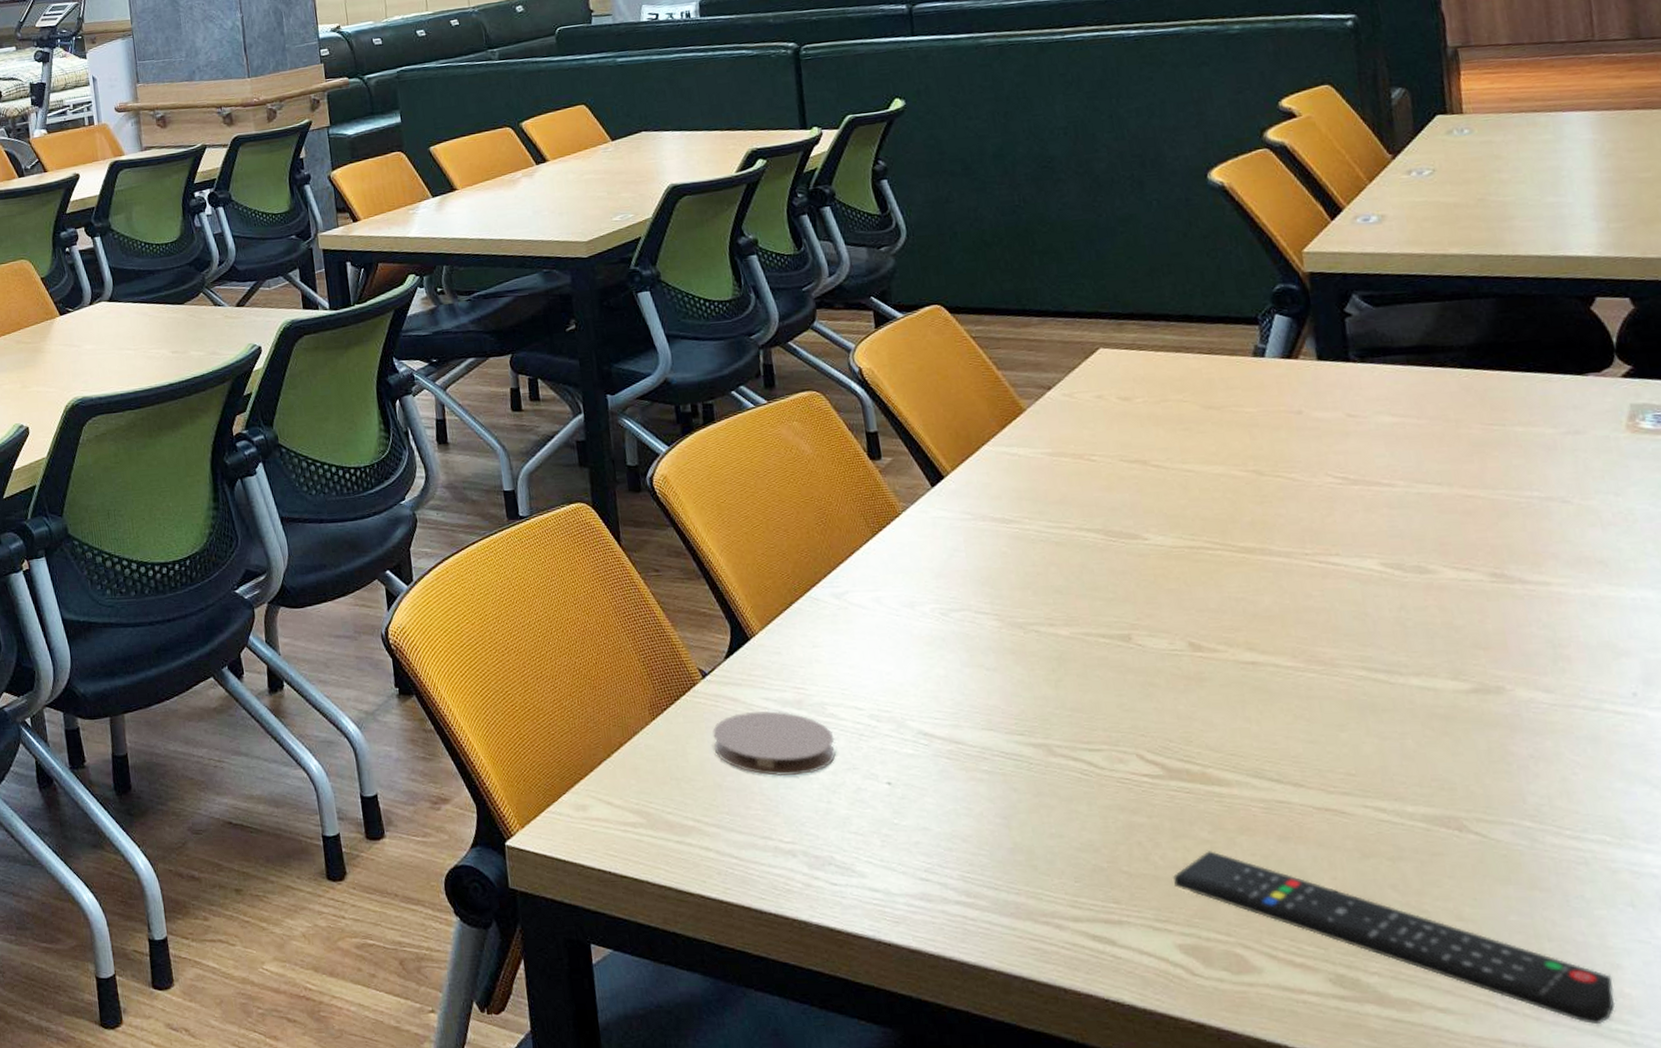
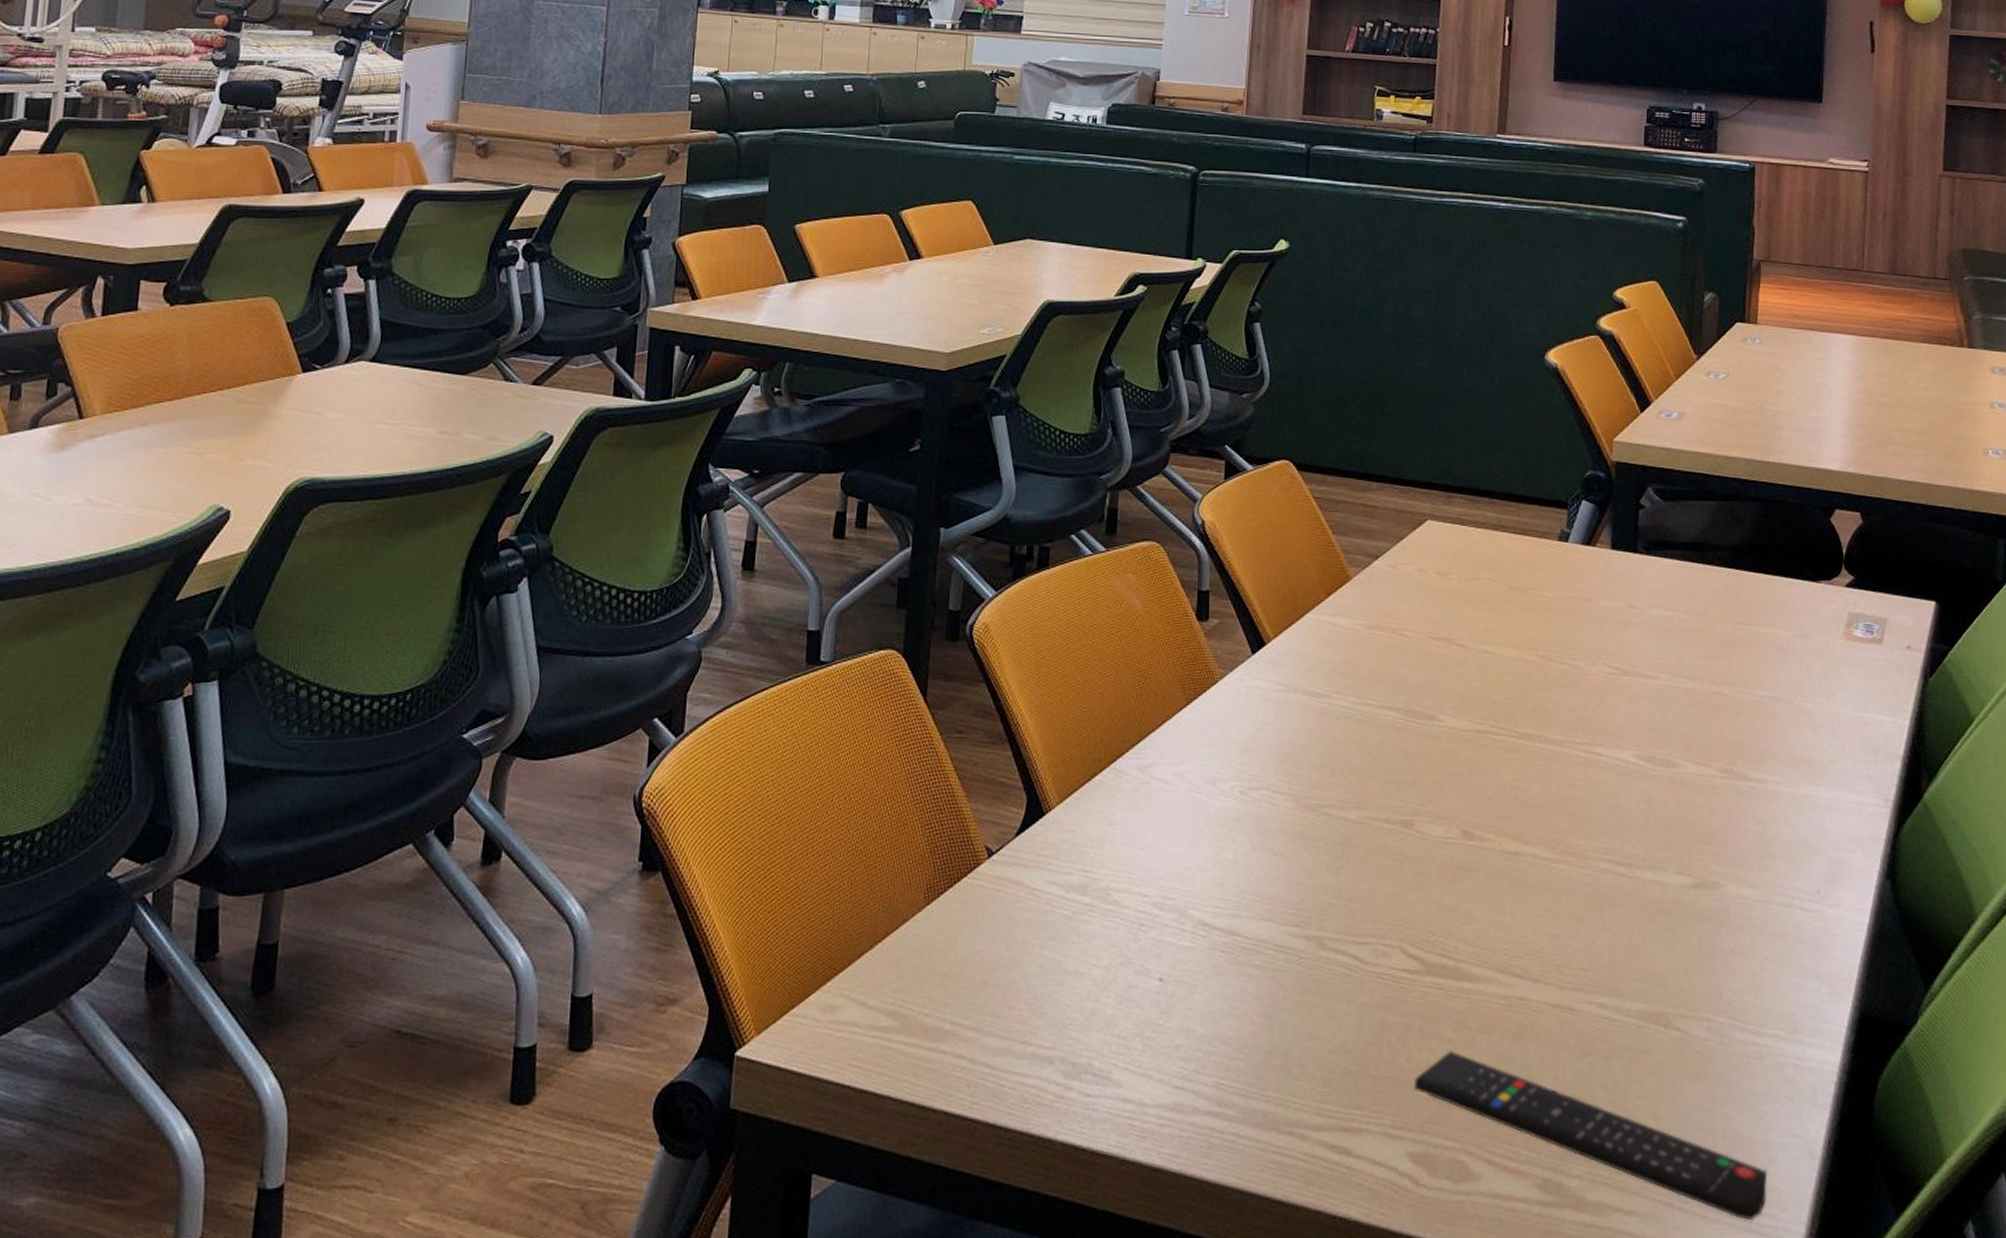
coaster: present [712,710,836,777] -> none [988,896,1114,972]

